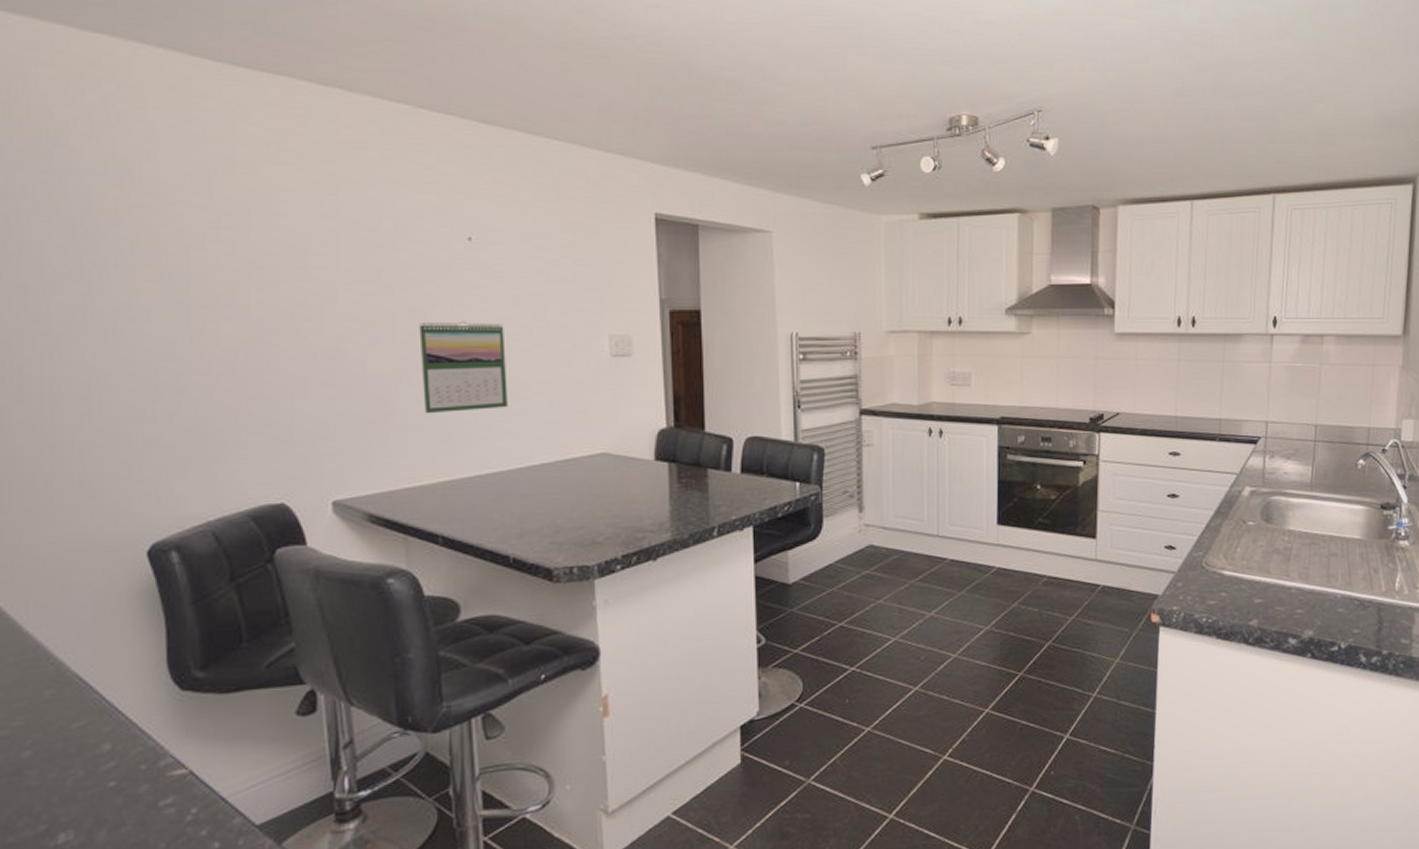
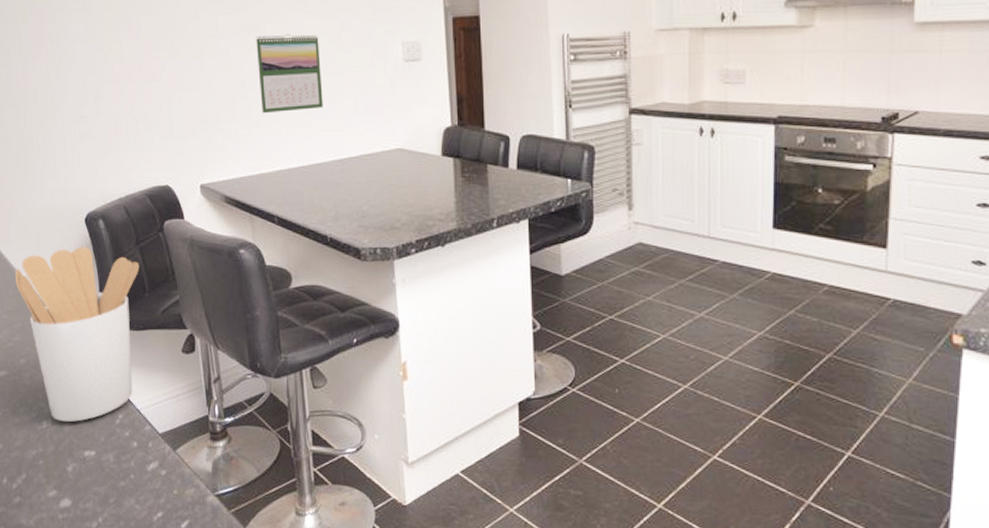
utensil holder: none [20,588,234,831] -> present [15,246,140,423]

